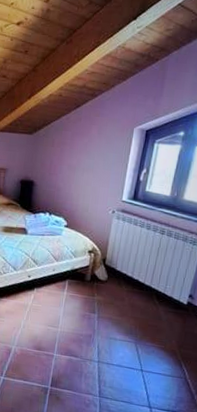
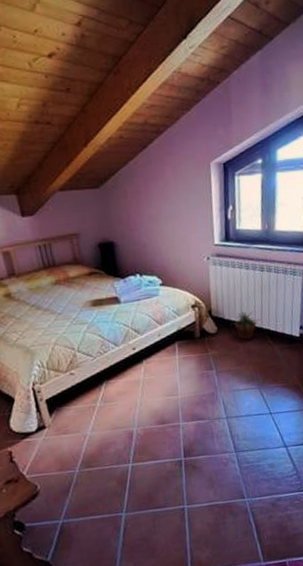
potted plant: none [121,267,151,295] -> present [231,311,261,340]

